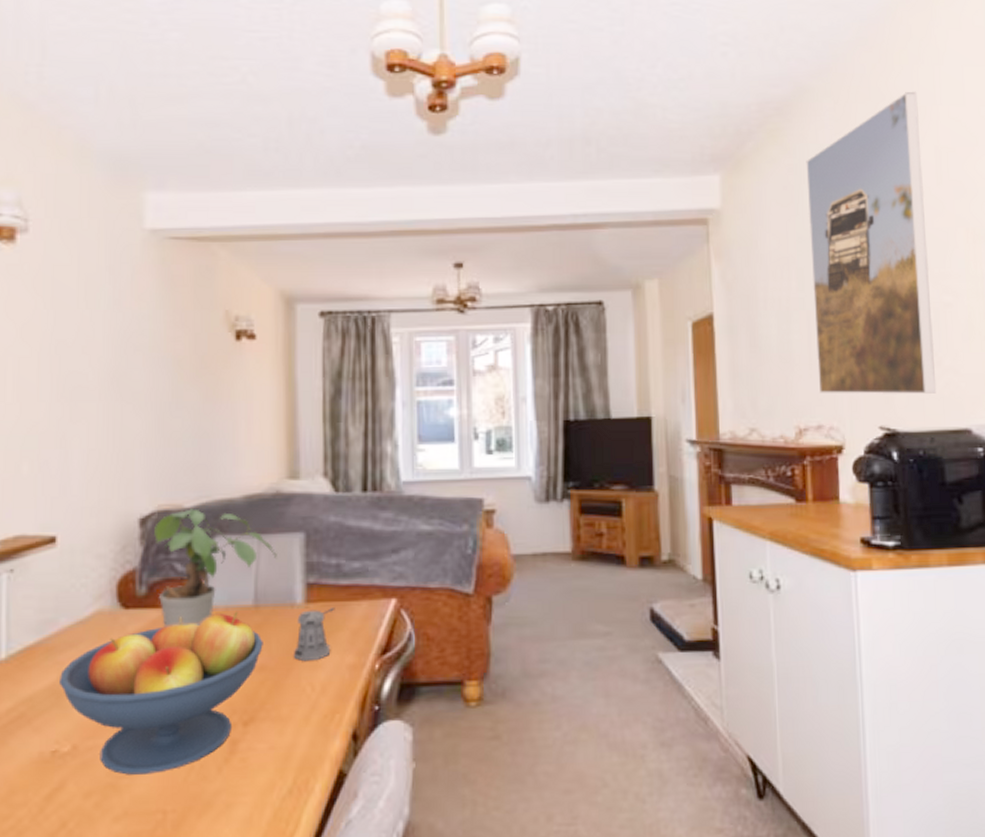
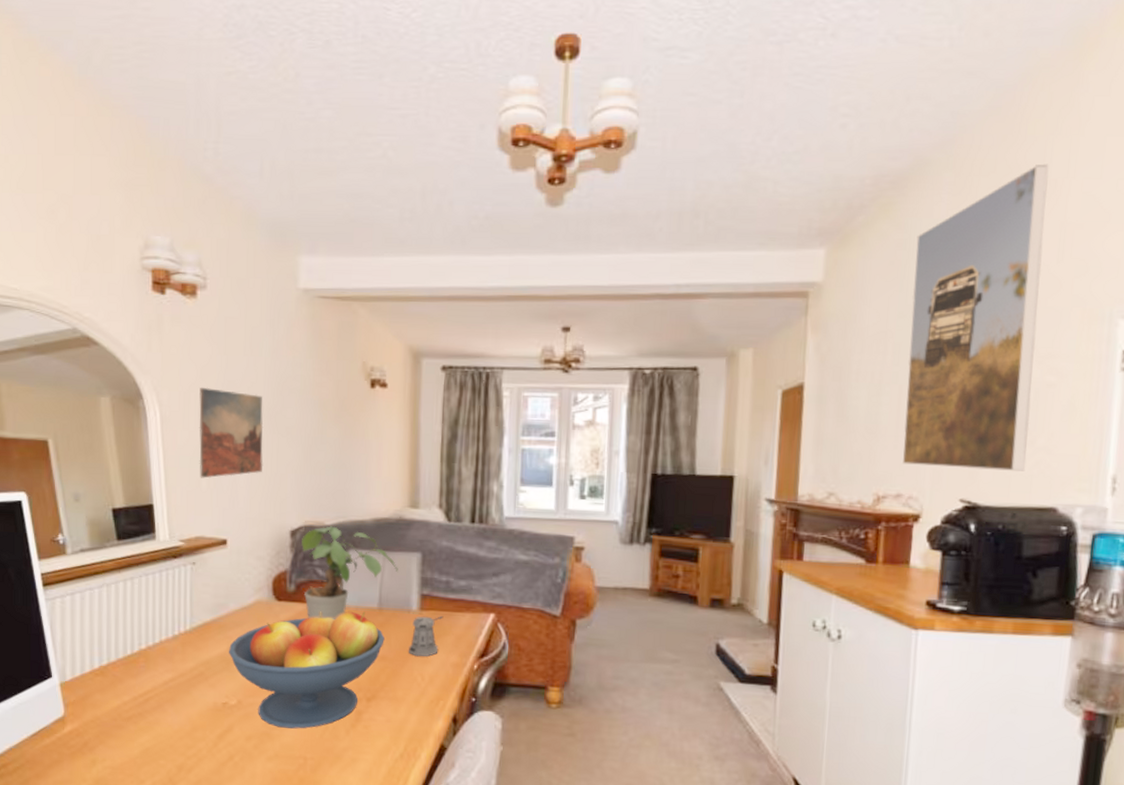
wall art: none [18,349,104,462] -> present [199,387,264,478]

